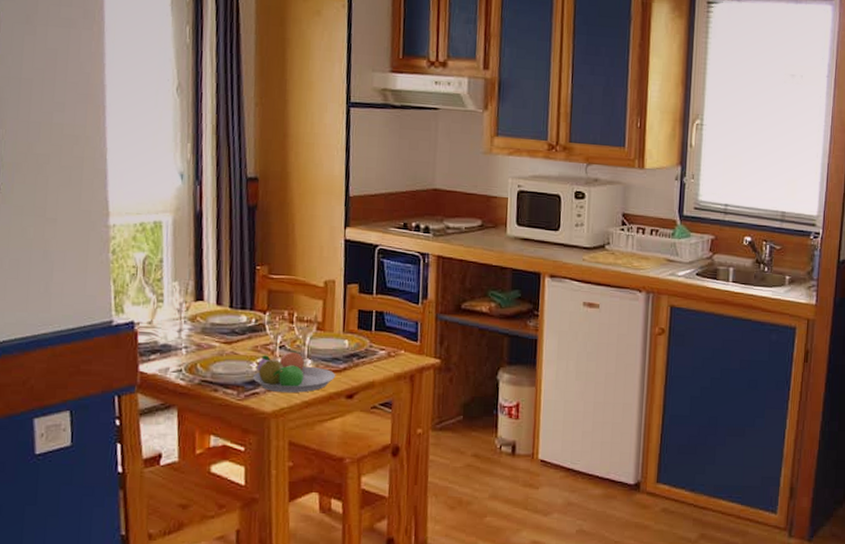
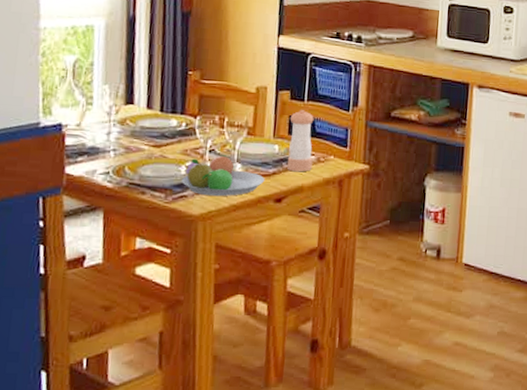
pepper shaker: none [358,304,384,367] -> present [287,110,314,172]

